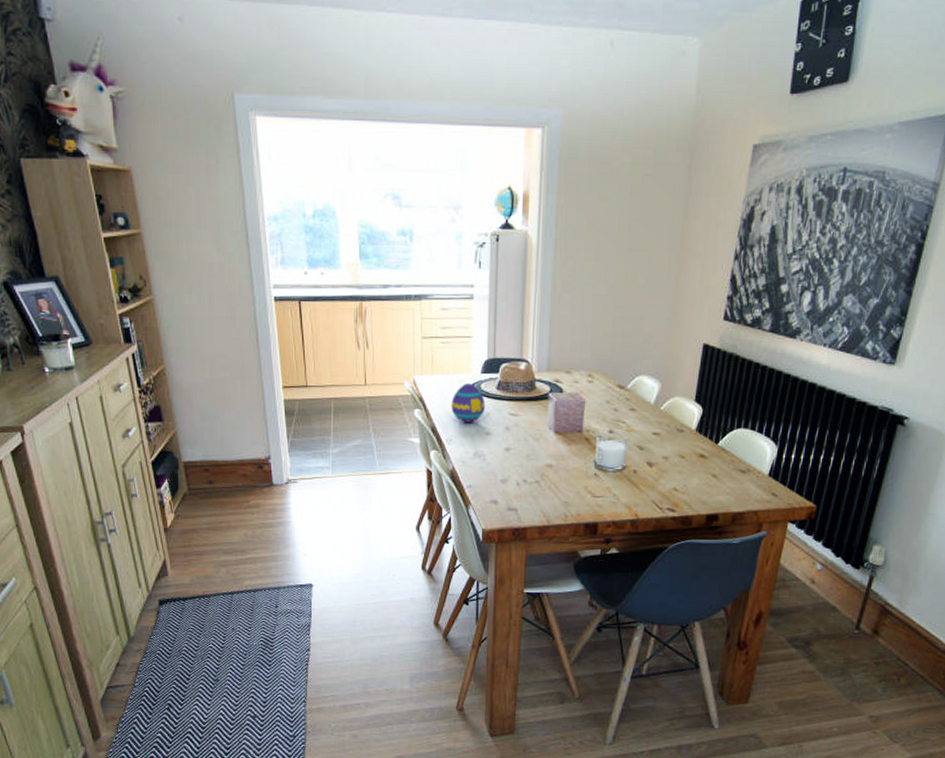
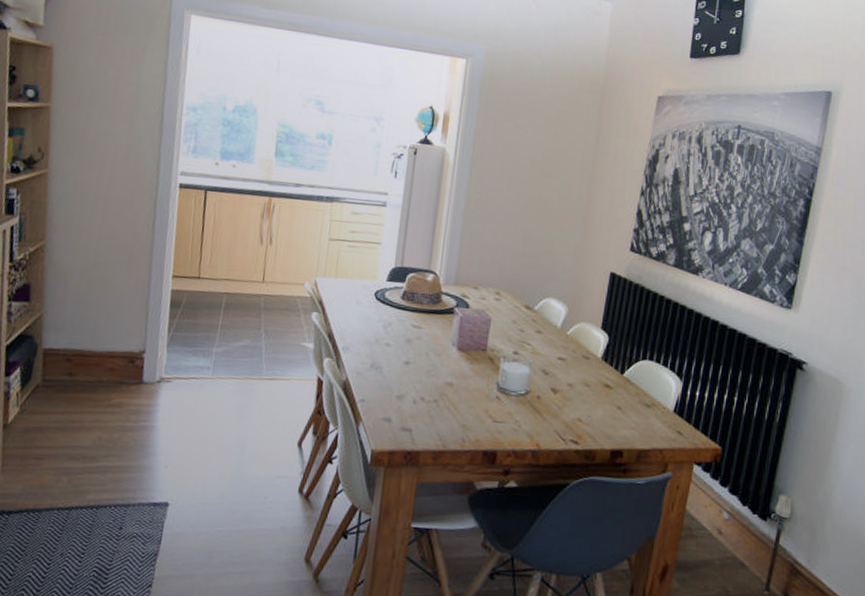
decorative egg: present [451,383,486,422] -> none [351,290,389,331]

